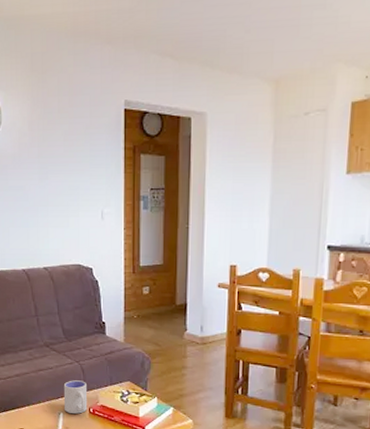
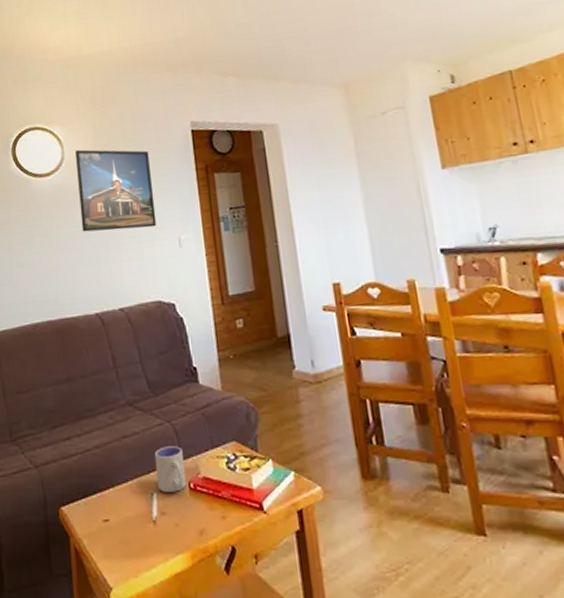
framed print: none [13,116,83,199] -> present [76,149,157,232]

